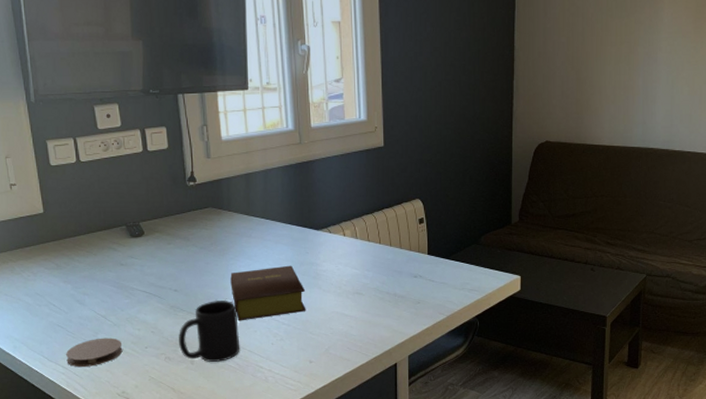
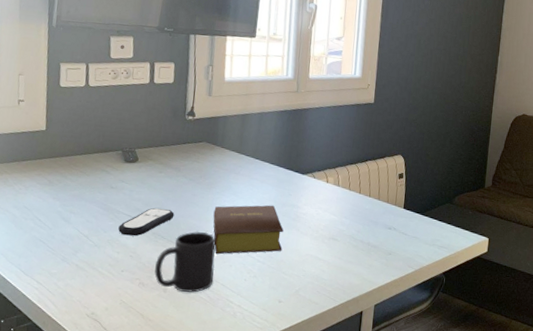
coaster: present [66,337,123,367] -> none [42,257,99,284]
remote control: none [135,280,190,312] -> present [118,208,175,236]

